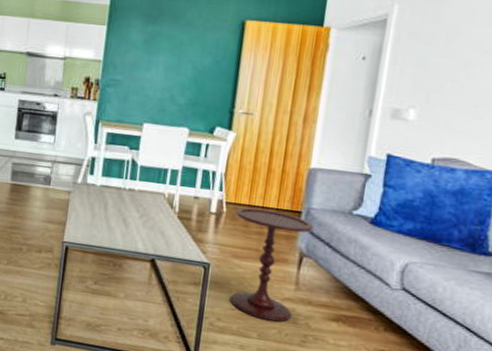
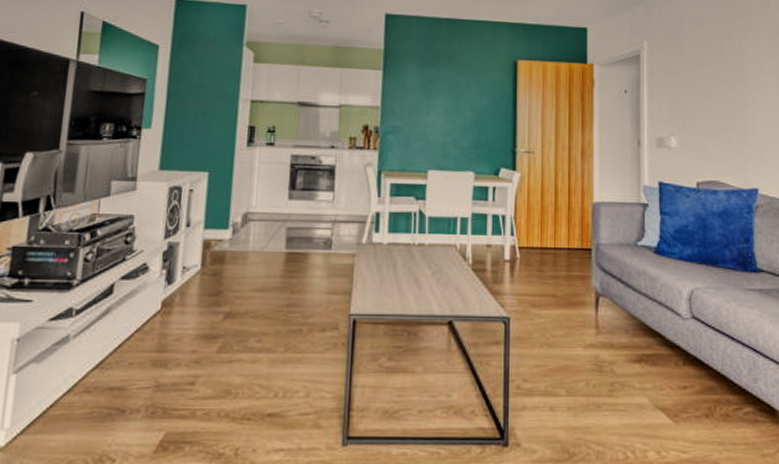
side table: present [230,207,314,322] -> none [529,250,605,373]

